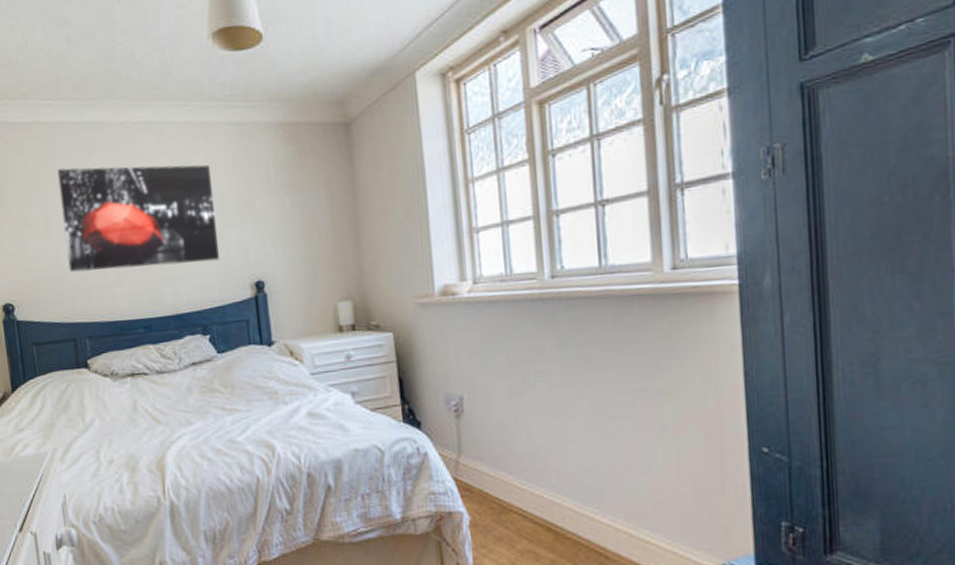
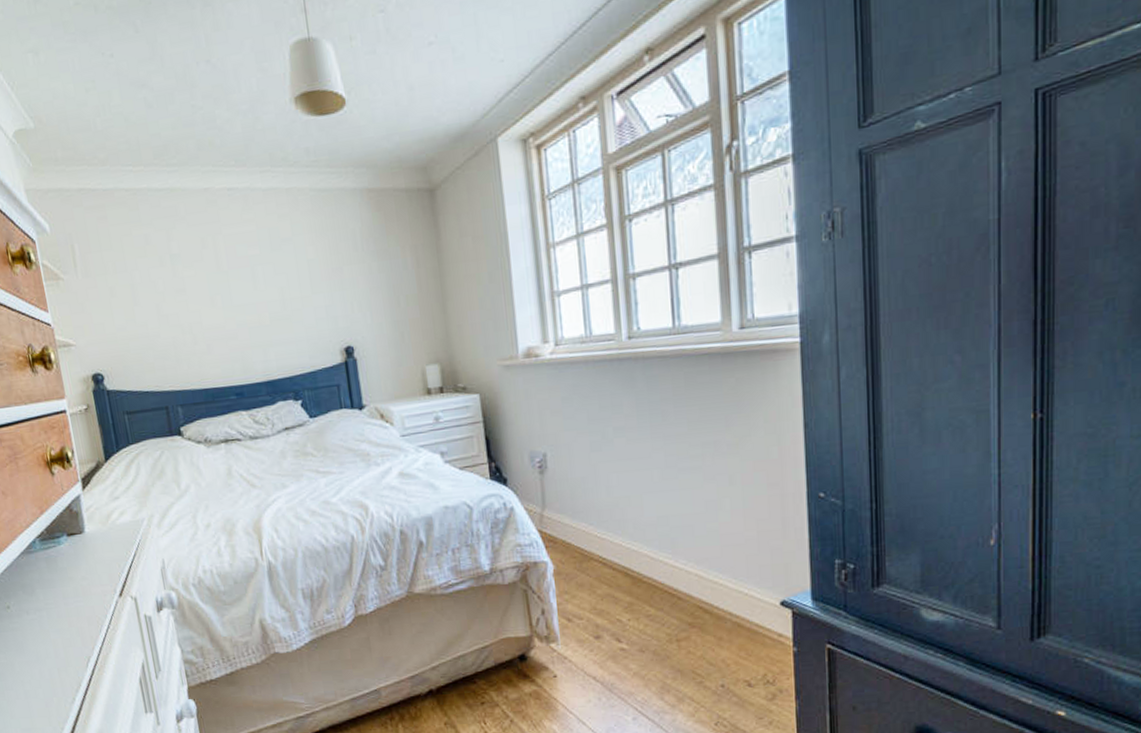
wall art: present [57,164,219,272] -> none [141,231,309,341]

